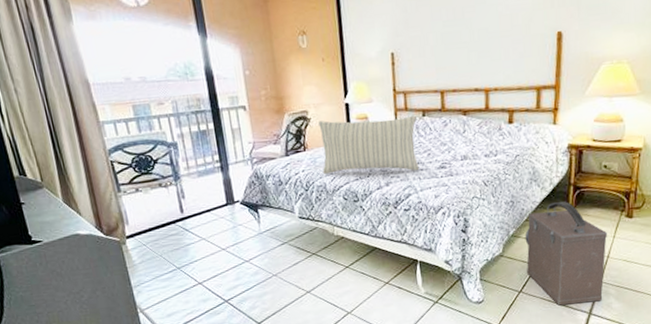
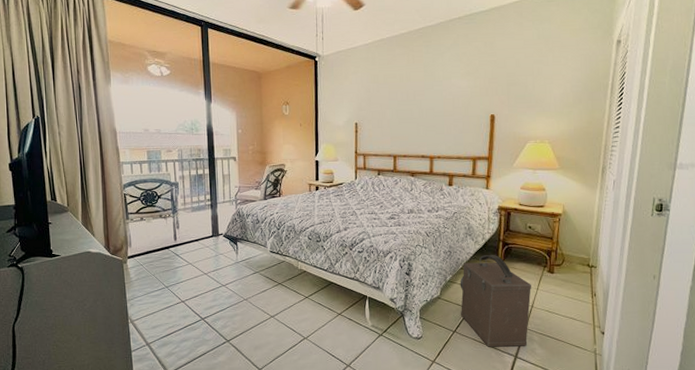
pillow: present [318,115,420,174] -> none [293,173,373,220]

